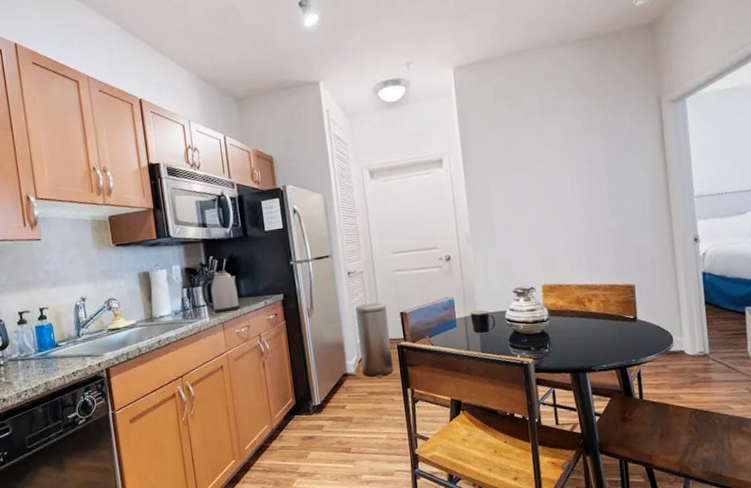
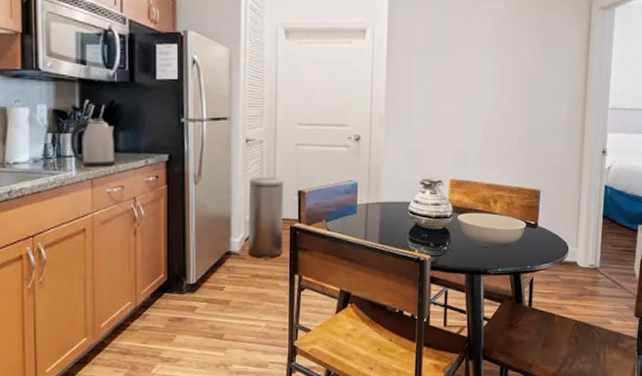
mug: present [470,310,496,336] -> none [372,198,398,225]
bowl: none [554,312,625,346] -> present [457,212,526,249]

